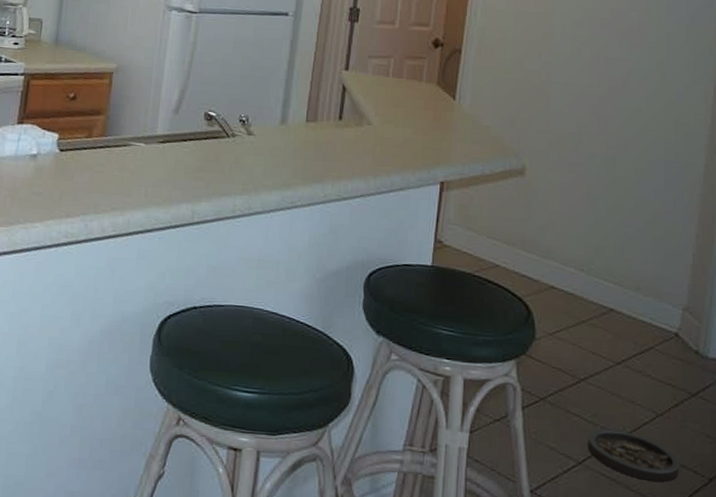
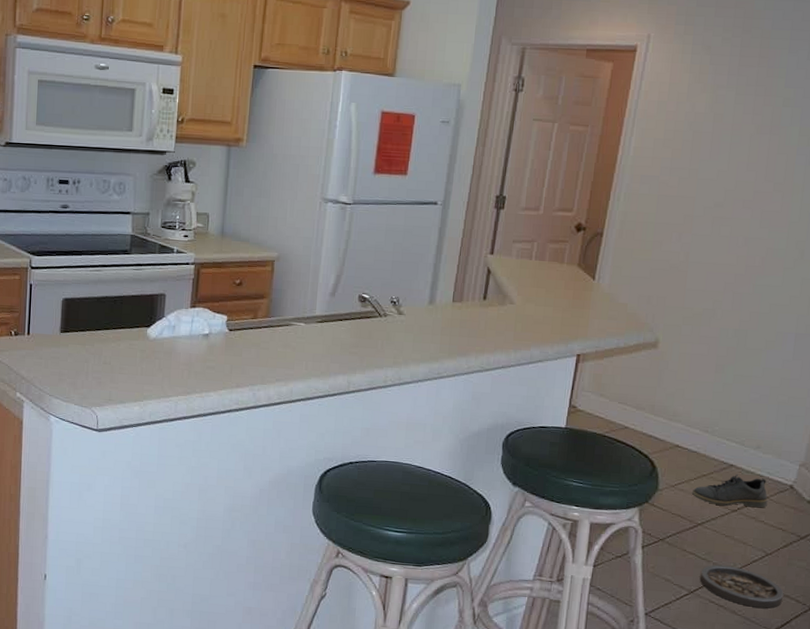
shoe: none [571,320,653,360] -> present [691,474,768,508]

